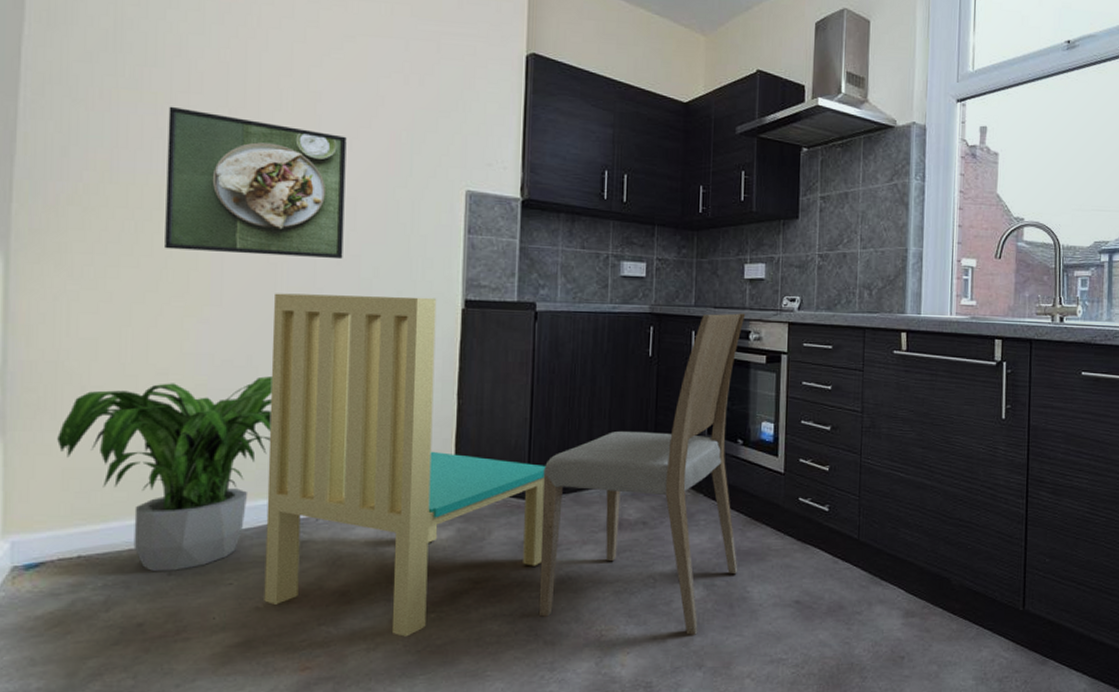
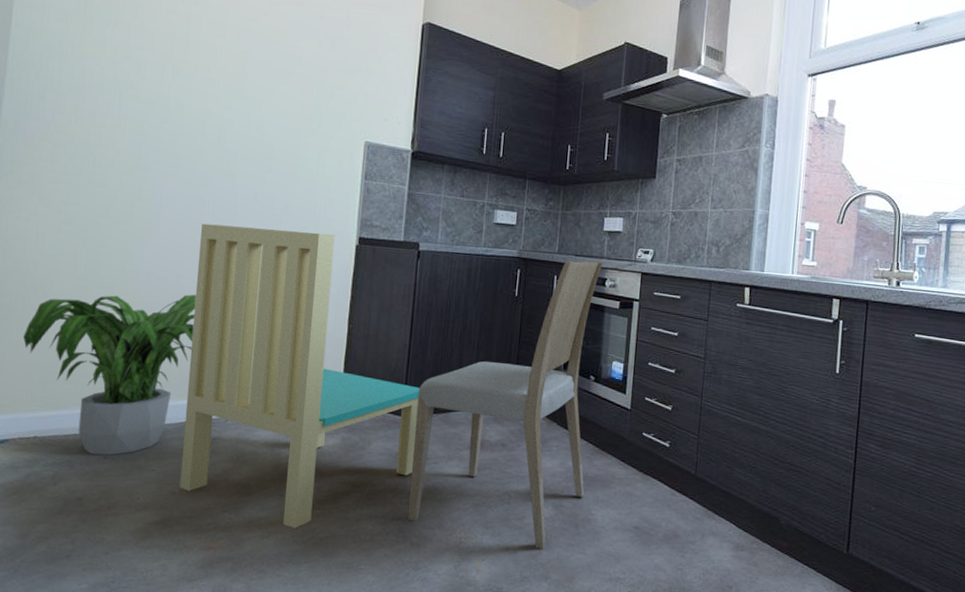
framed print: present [165,106,347,260] -> none [116,60,268,197]

